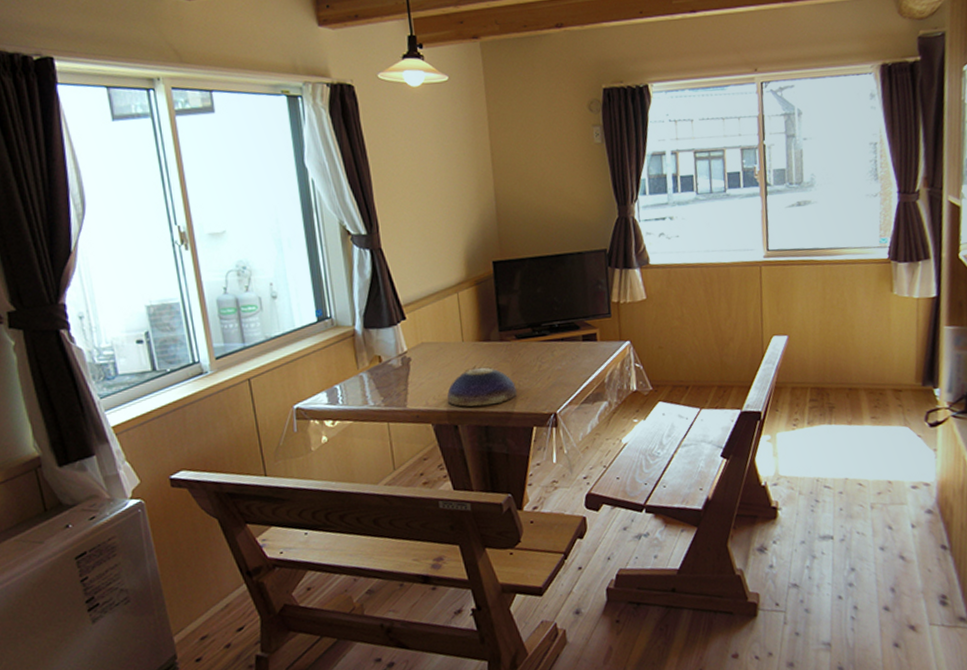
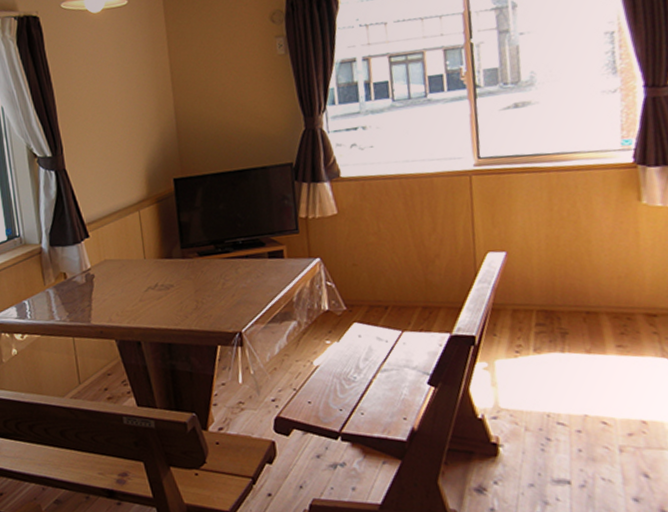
decorative bowl: present [447,367,518,407] -> none [129,284,201,324]

